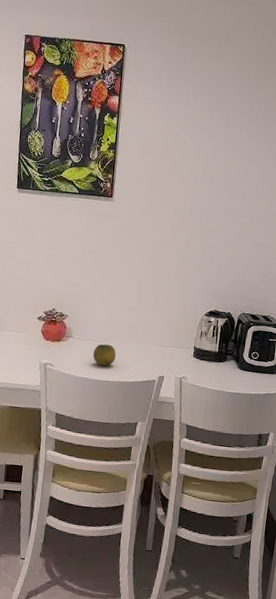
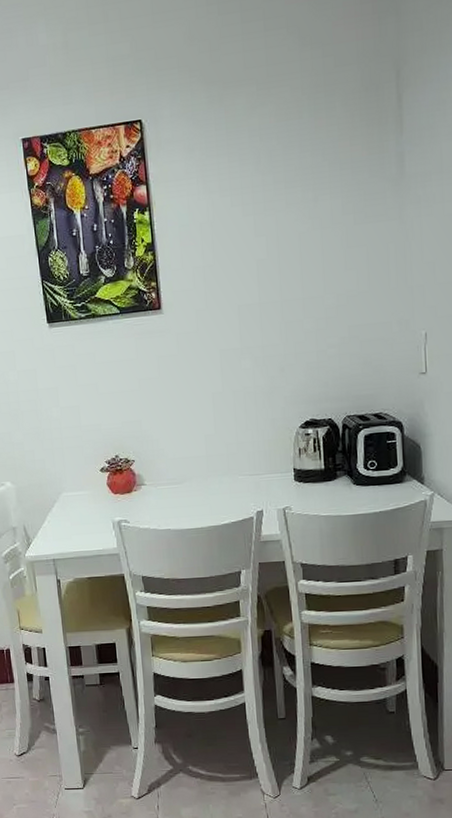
fruit: present [92,344,116,367] -> none [172,484,200,513]

